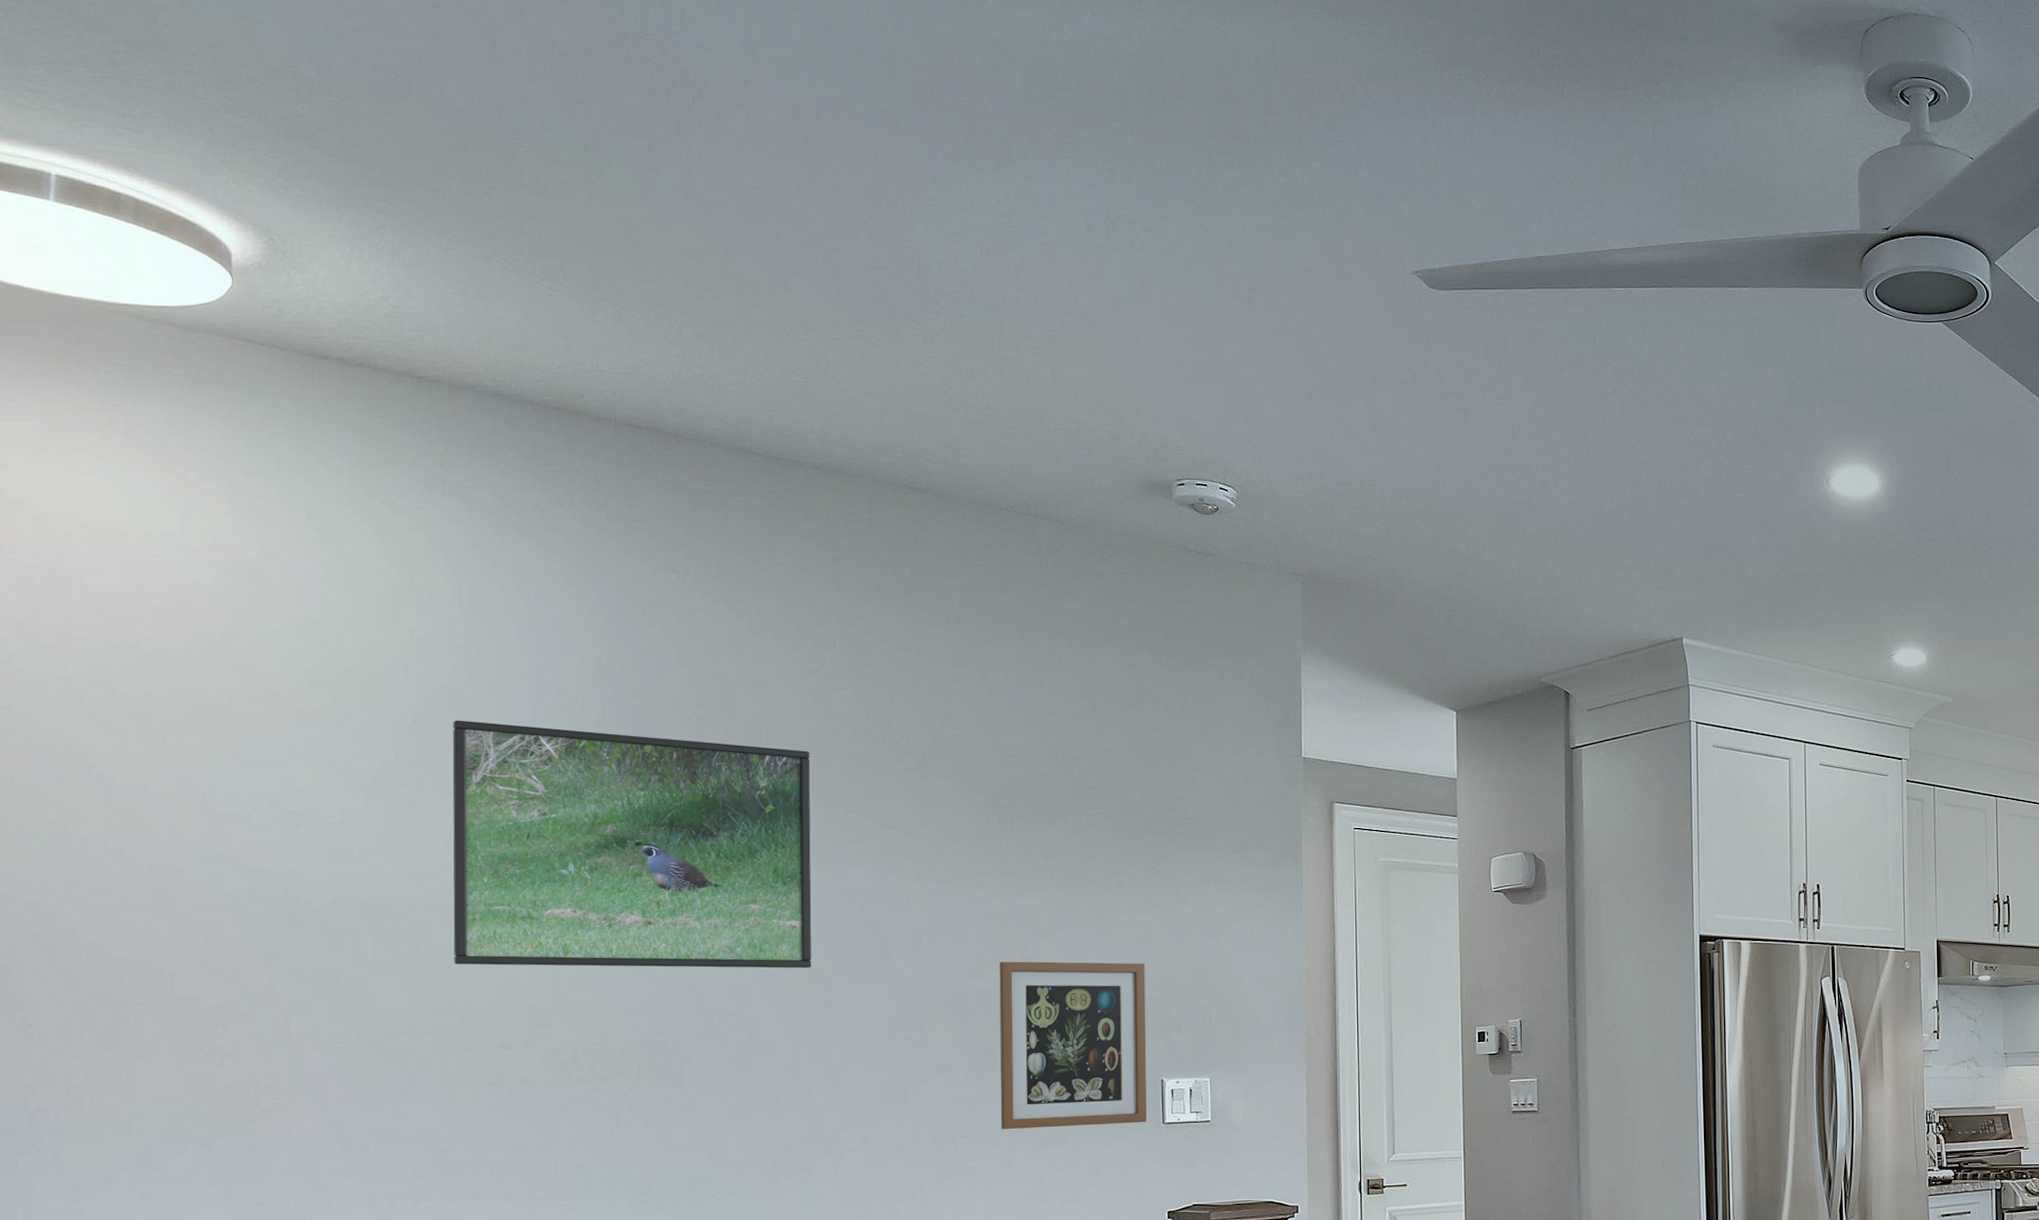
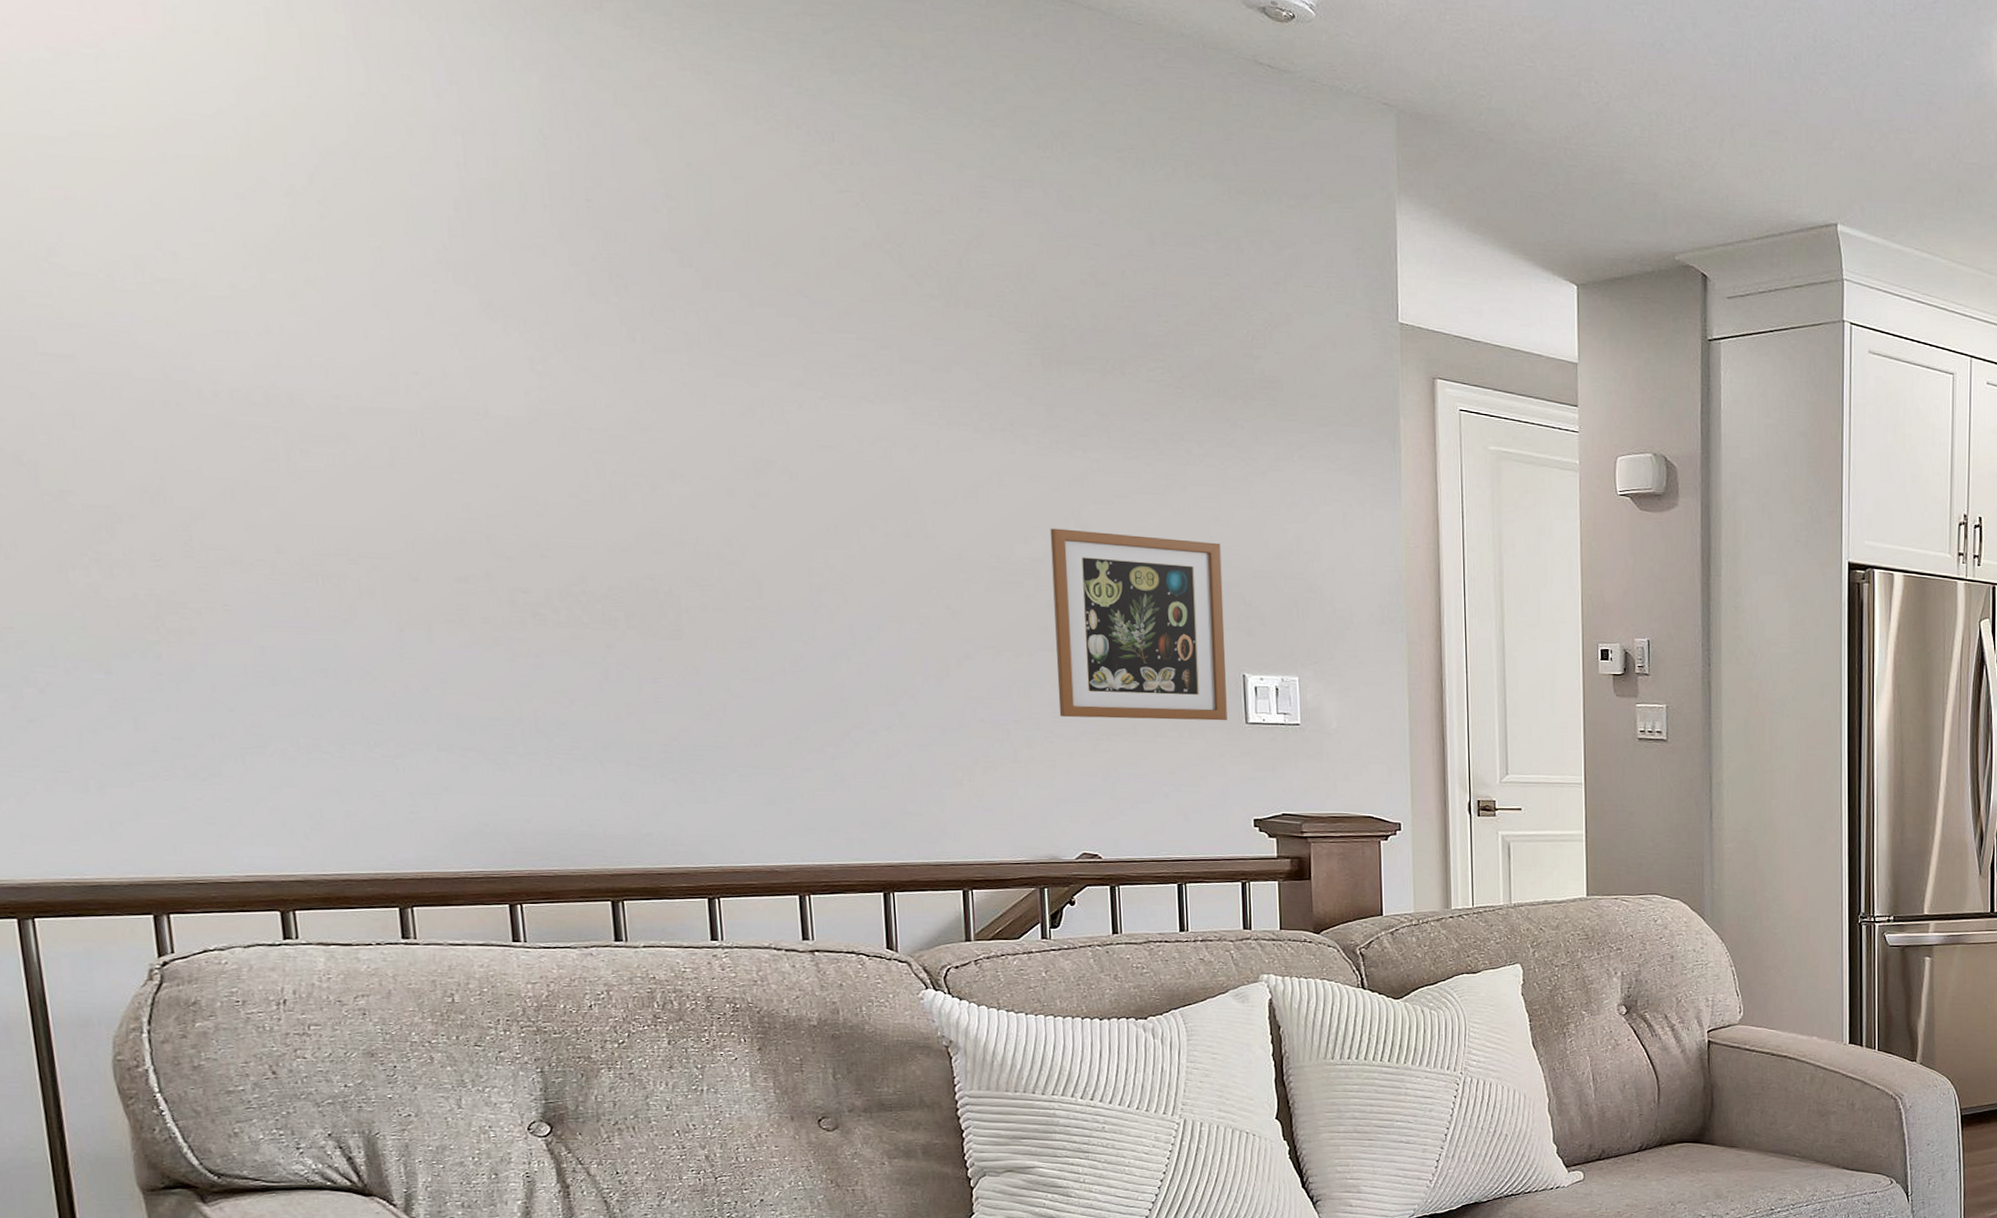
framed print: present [452,720,812,969] -> none [360,185,827,518]

